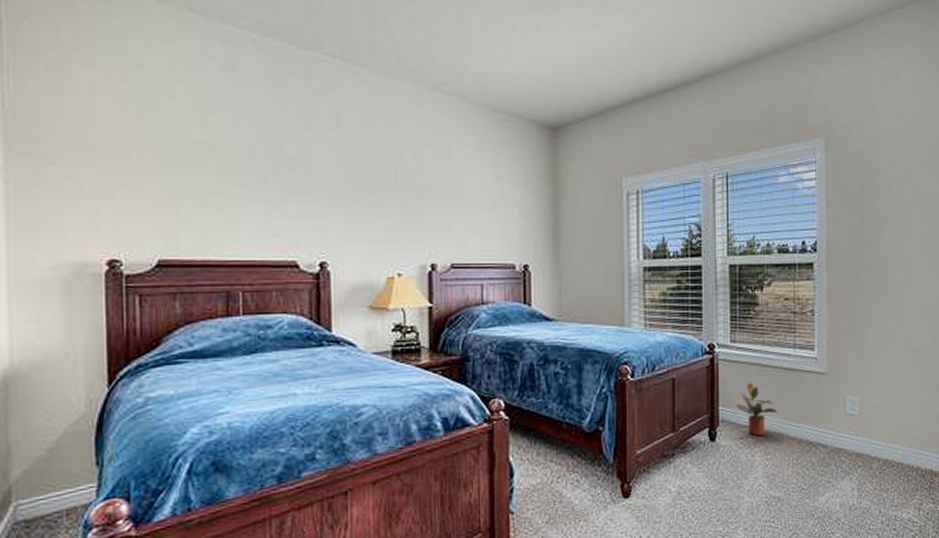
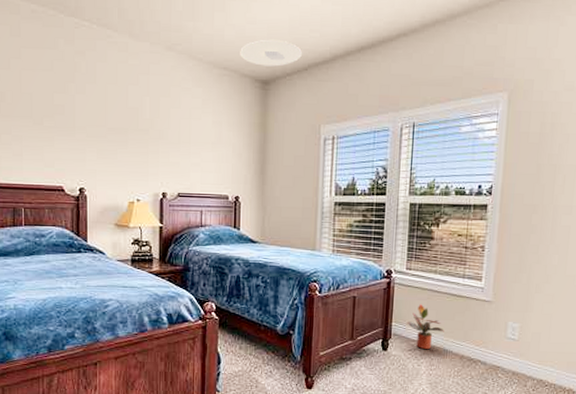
ceiling light: none [522,79,597,110] -> present [240,39,303,67]

